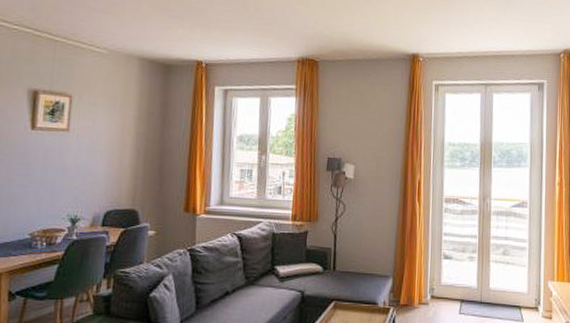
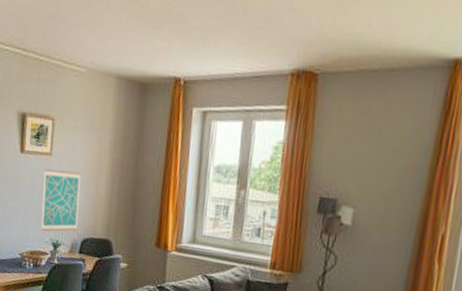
wall art: none [55,144,103,208] -> present [40,168,81,232]

